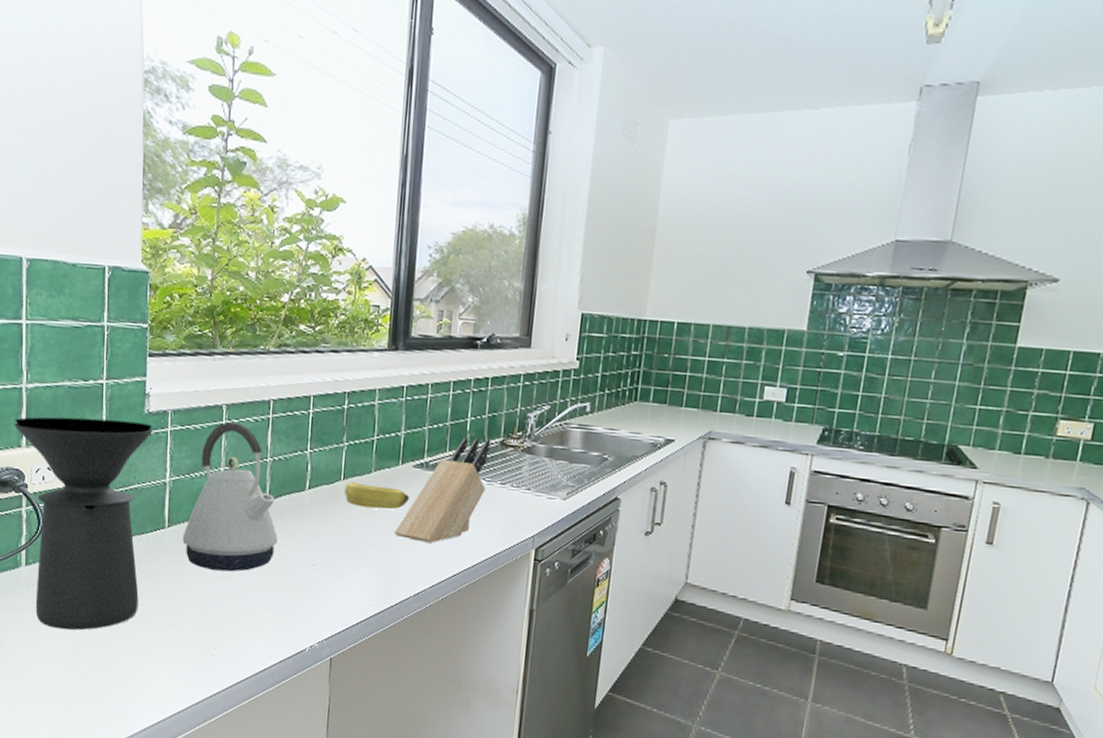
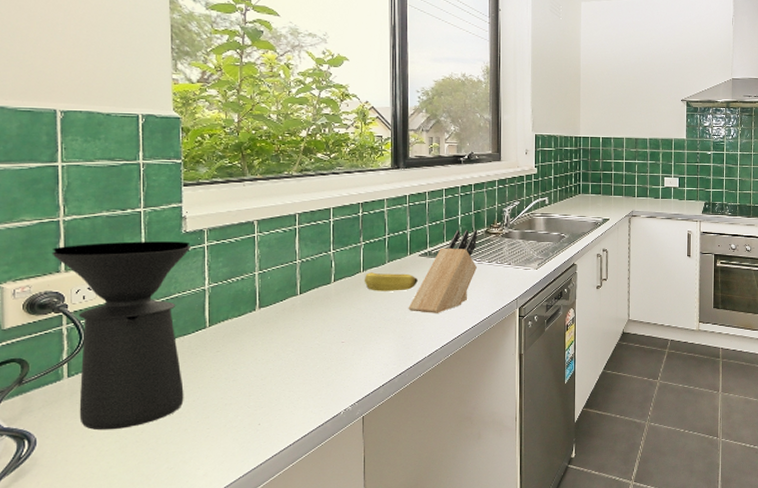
kettle: present [182,421,278,572] -> none [223,233,310,358]

